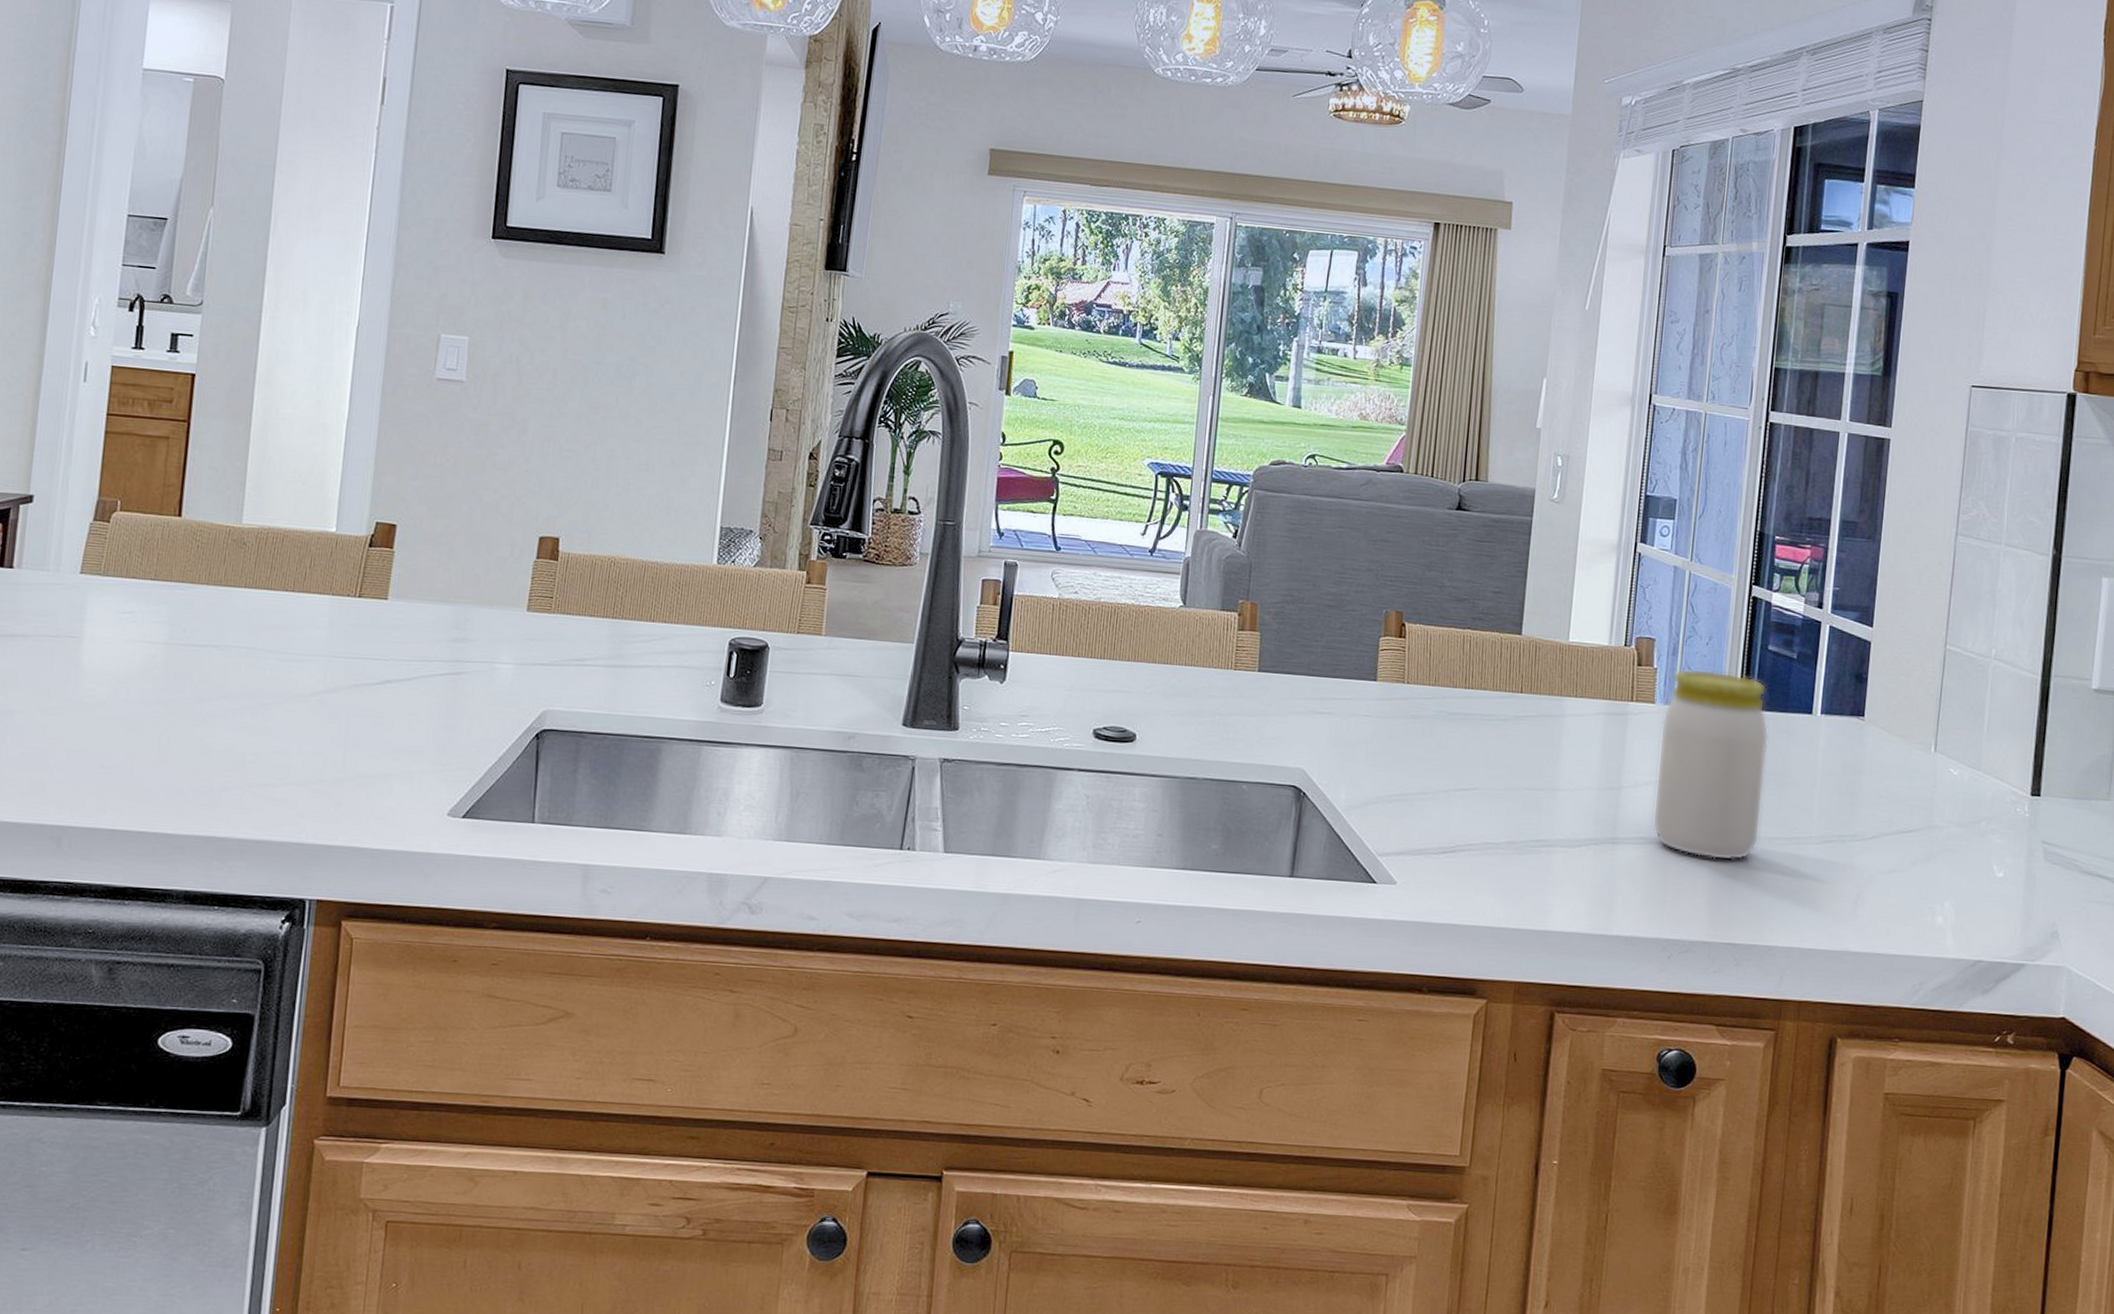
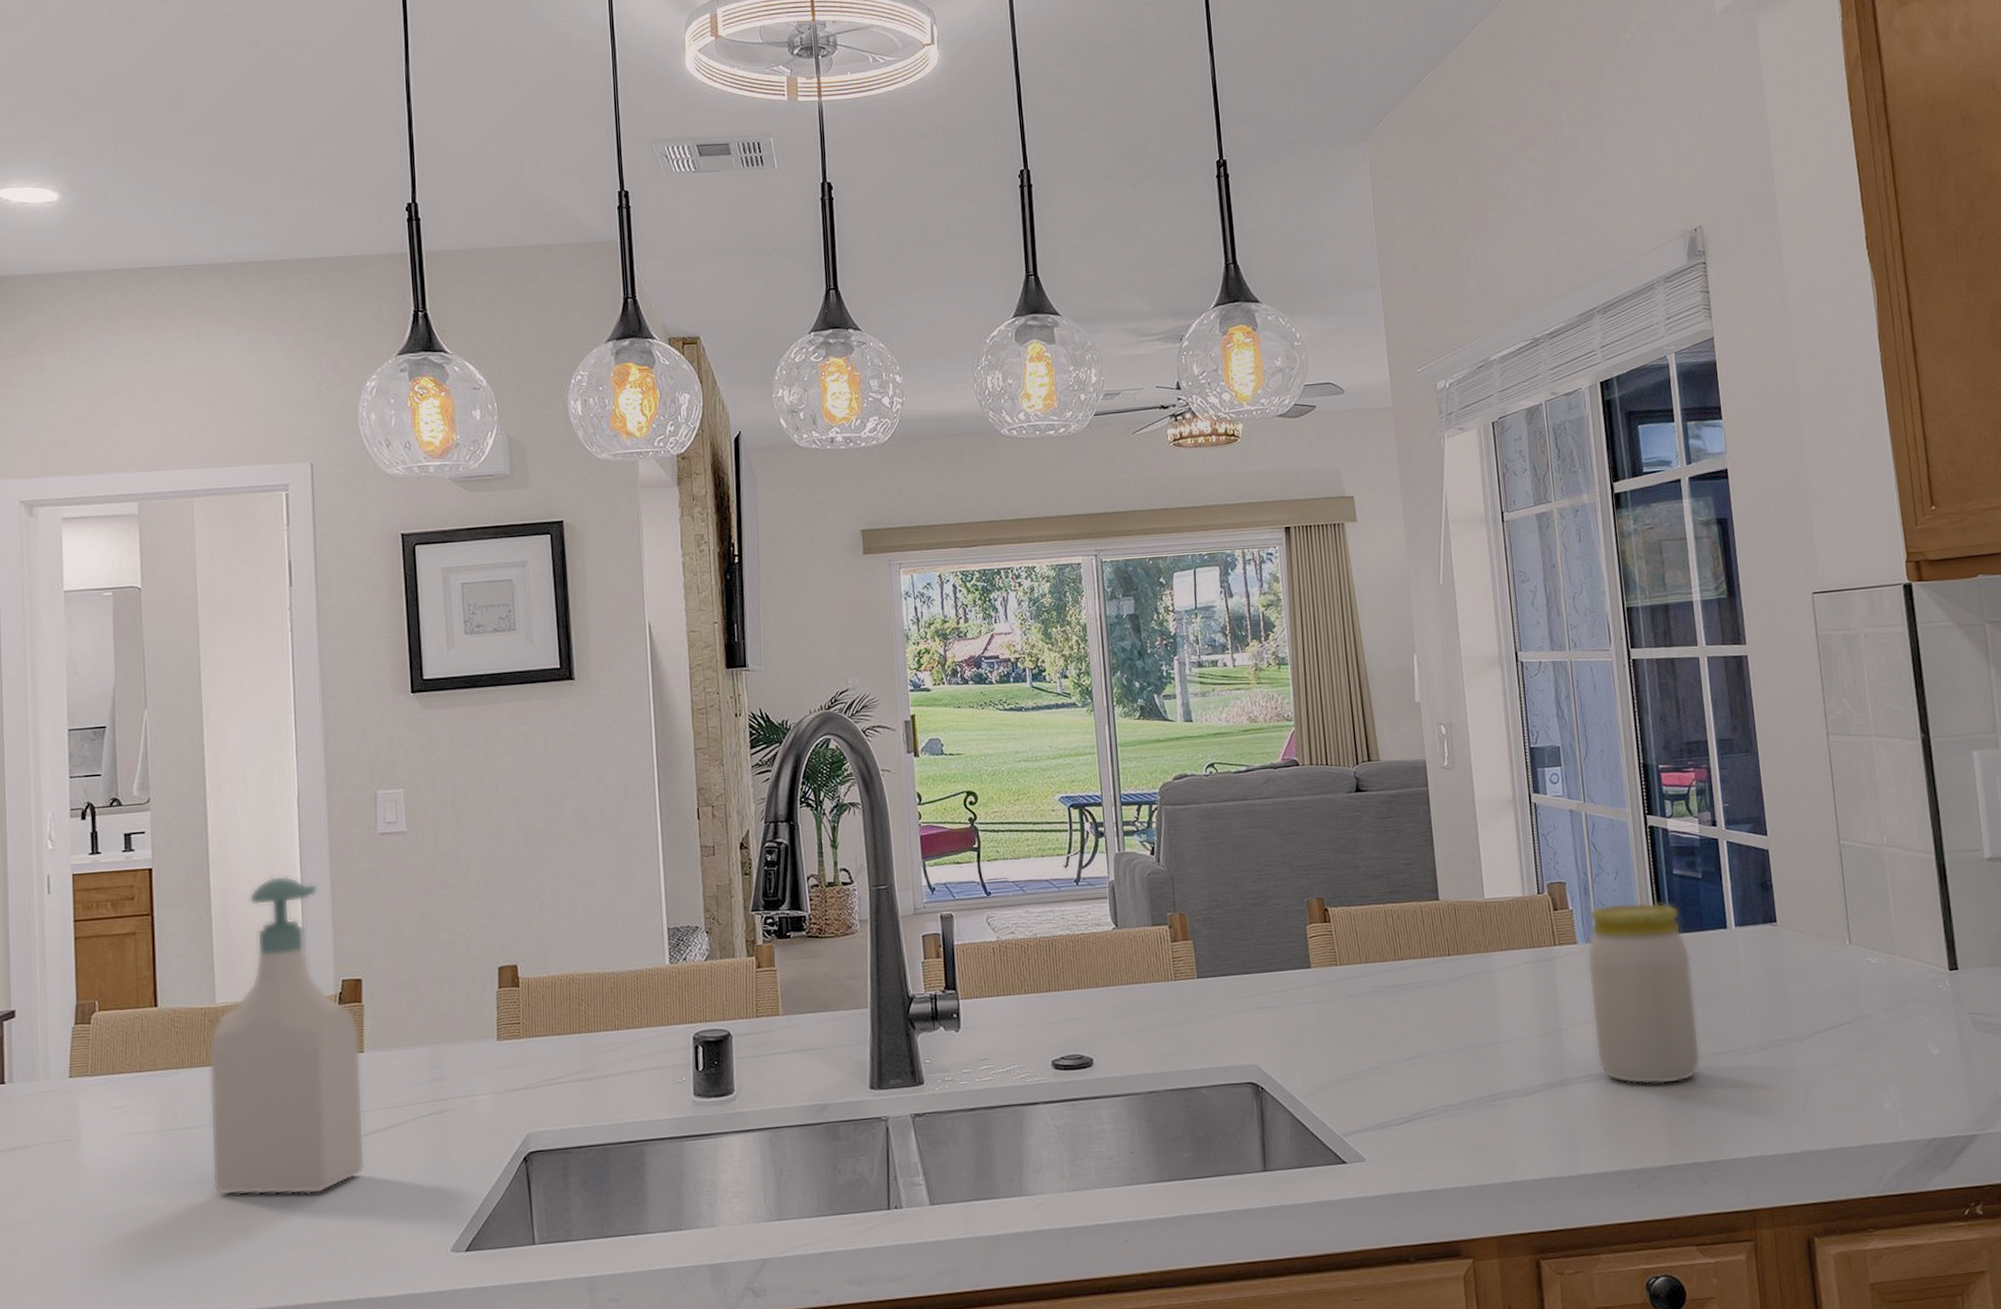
soap bottle: none [212,403,387,735] -> present [208,875,366,1196]

